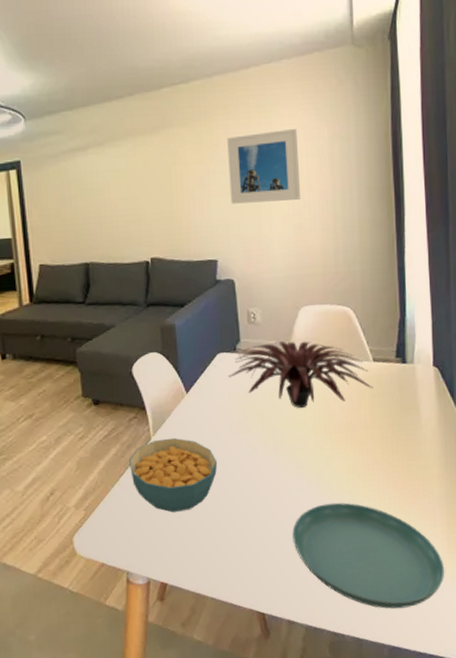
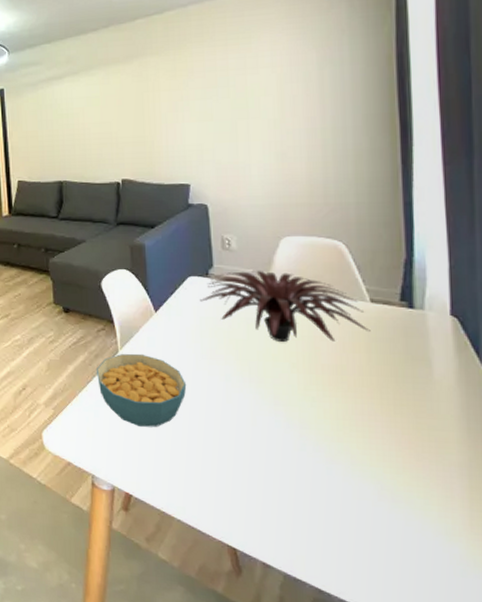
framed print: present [227,128,301,204] -> none [202,53,284,130]
saucer: present [292,502,444,609] -> none [269,447,465,585]

